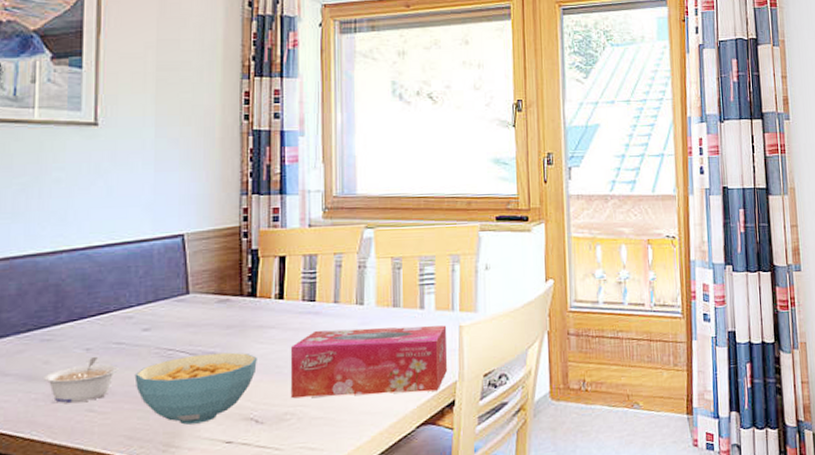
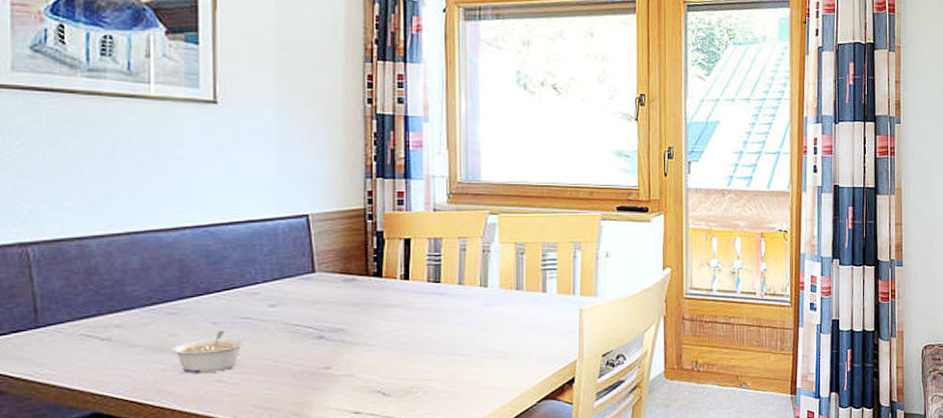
cereal bowl: present [134,352,257,425] -> none [262,329,383,396]
tissue box: present [290,325,448,399] -> none [416,308,568,374]

